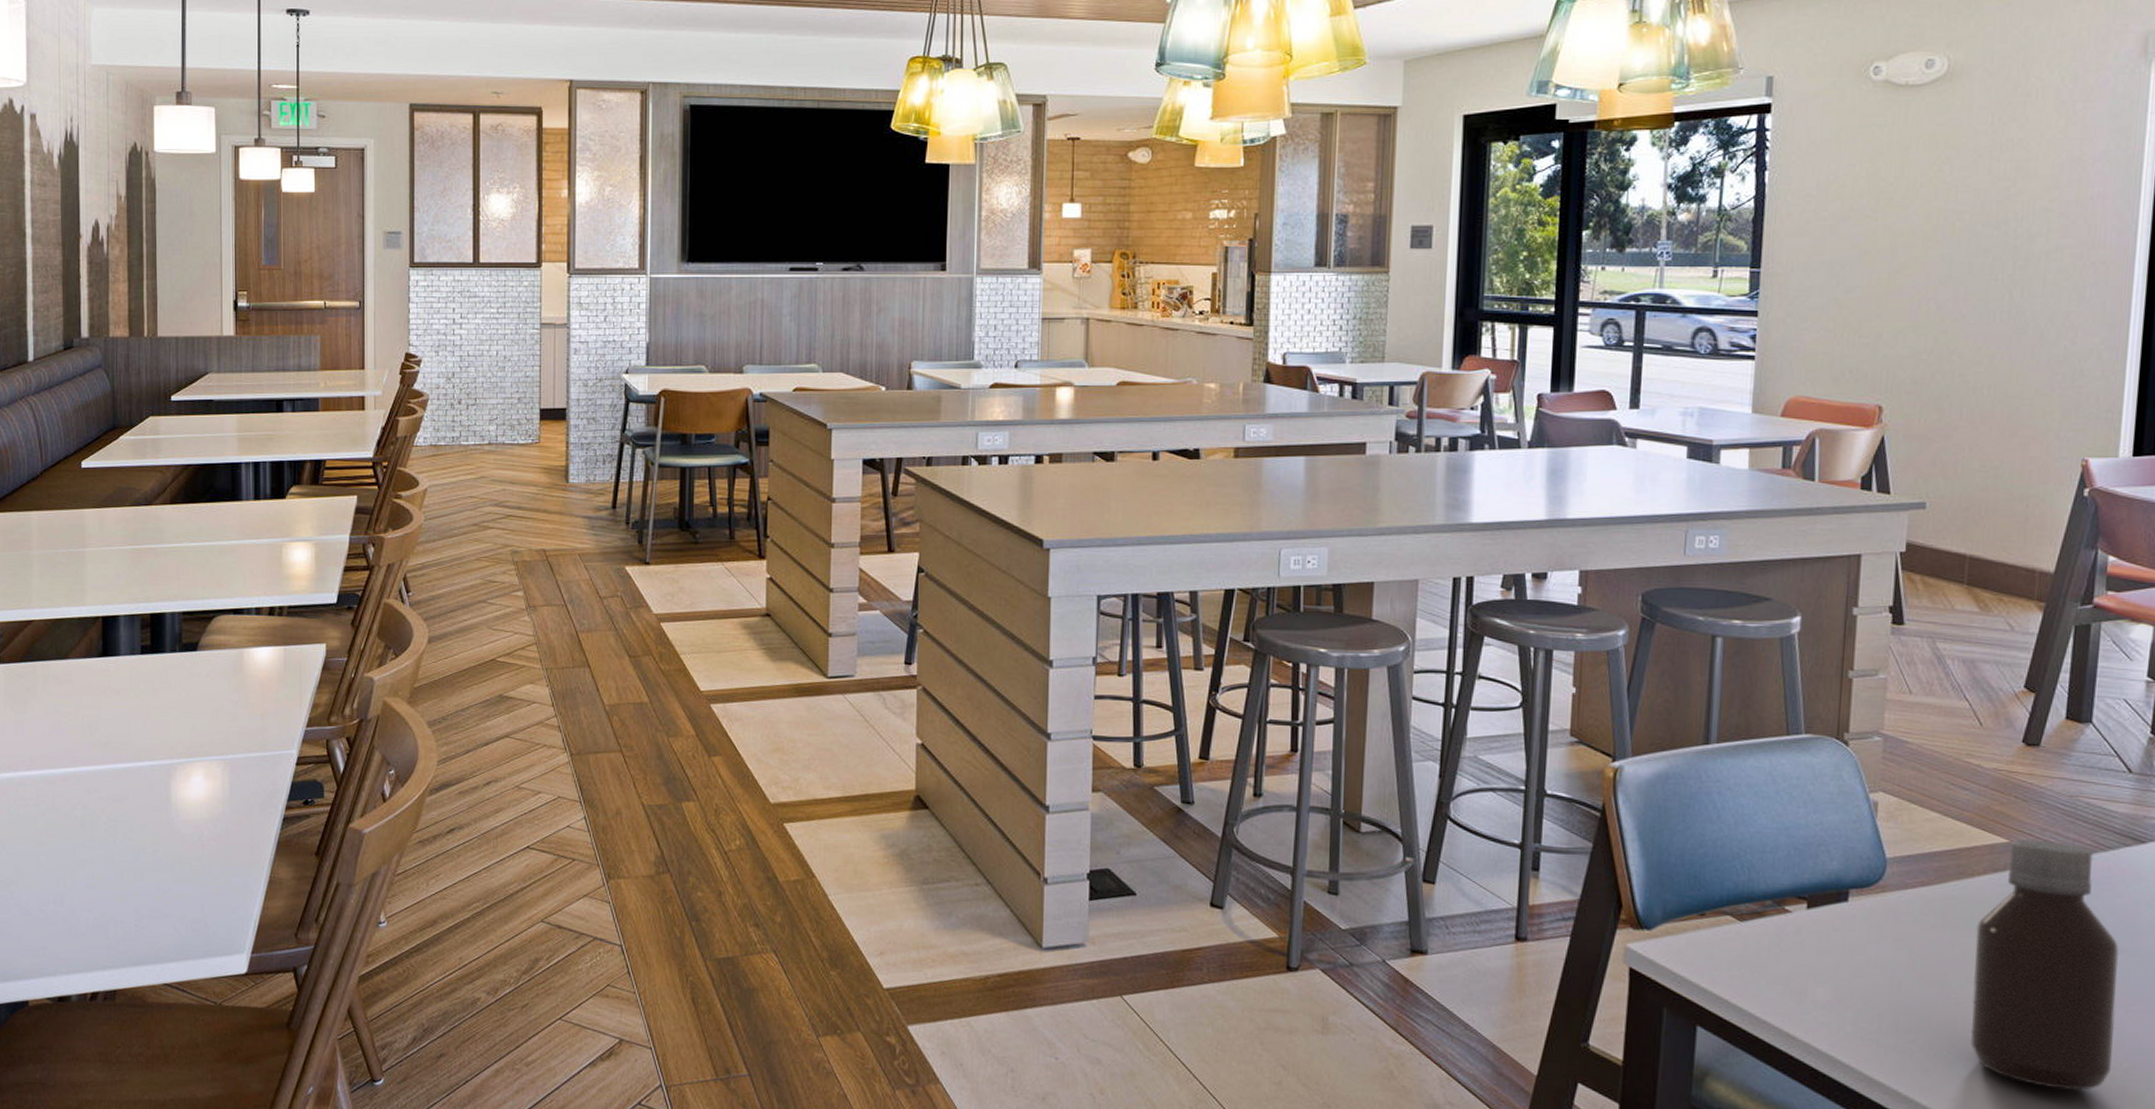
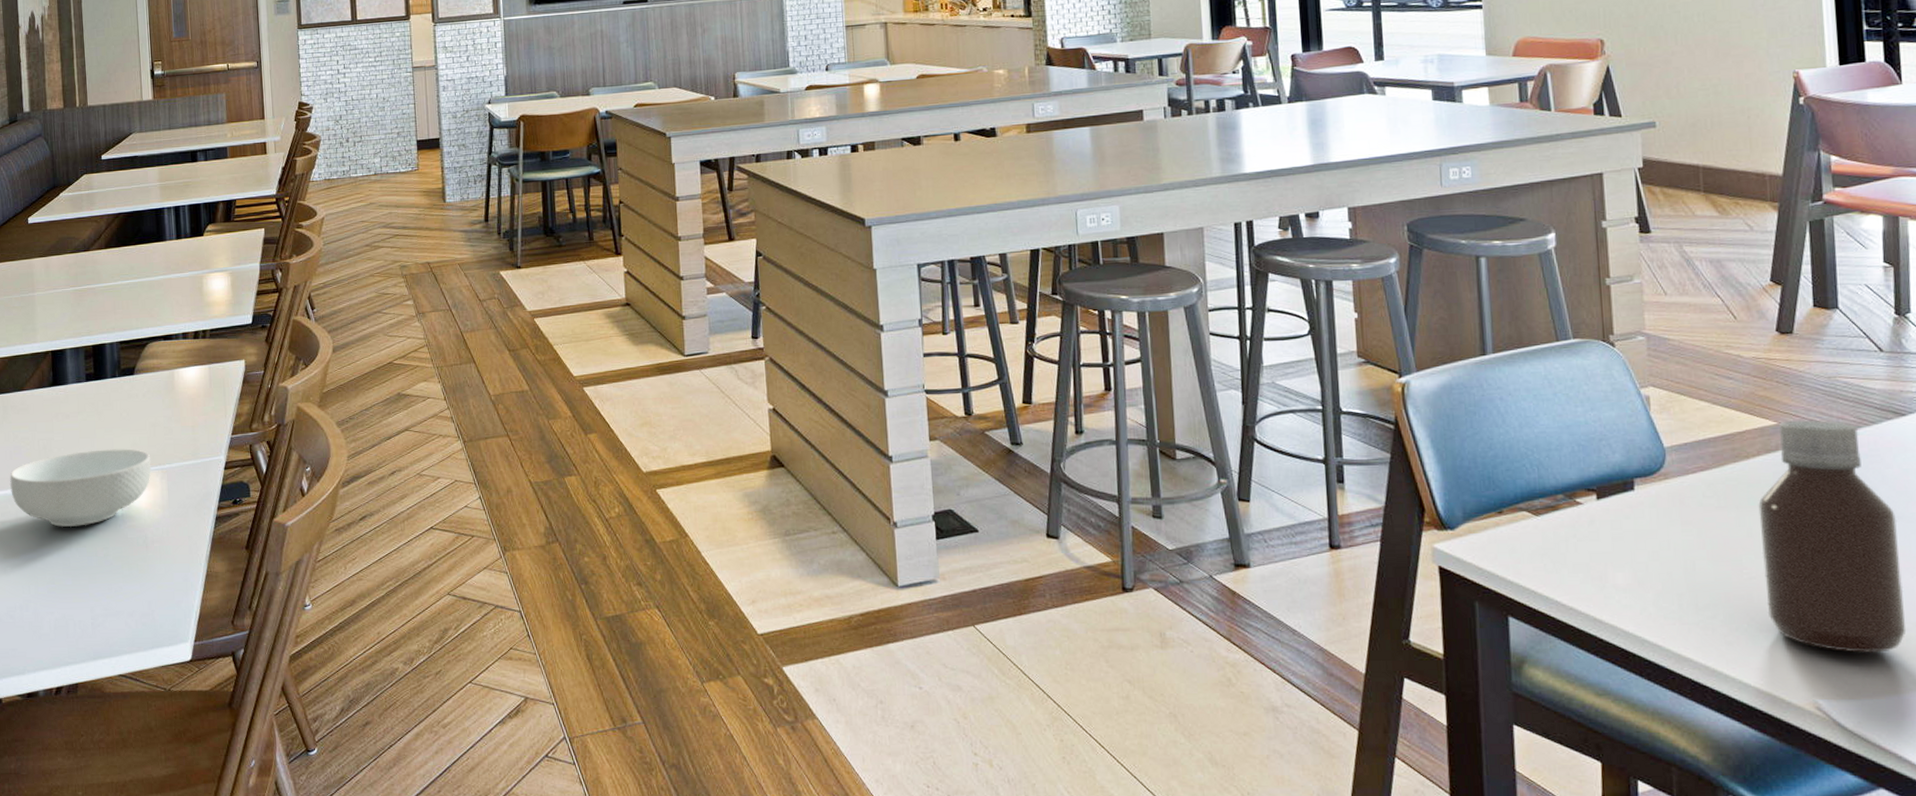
cereal bowl: none [48,732,212,817] -> present [10,449,152,528]

